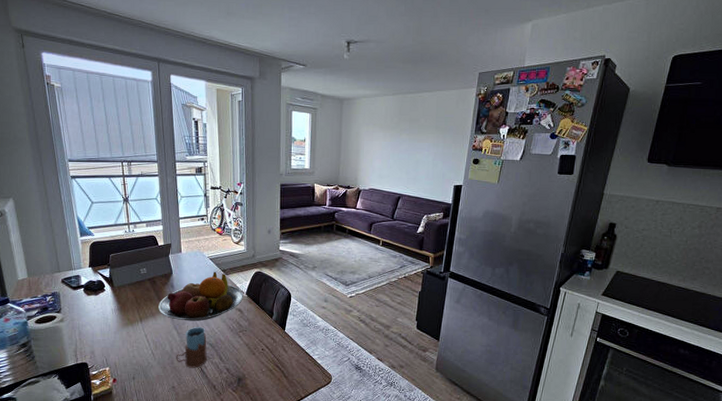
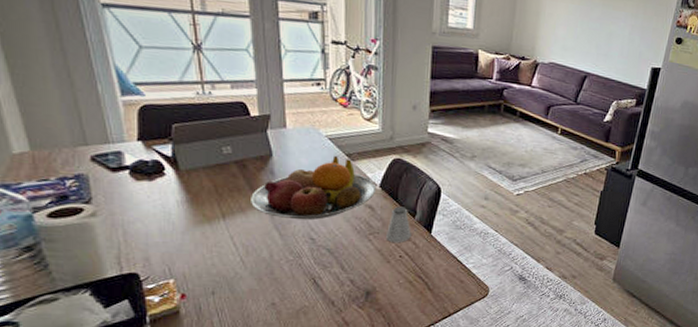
drinking glass: present [176,327,208,368] -> none [277,227,324,280]
saltshaker: none [252,309,270,339] -> present [386,206,411,243]

